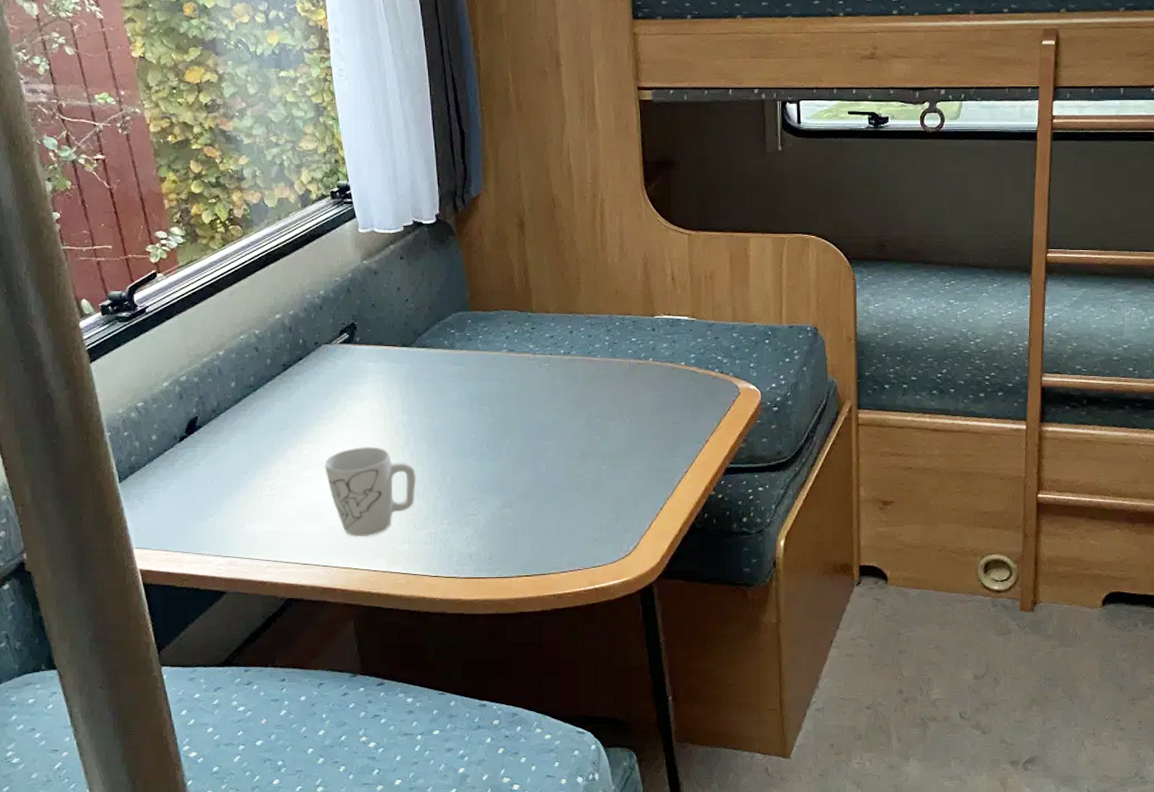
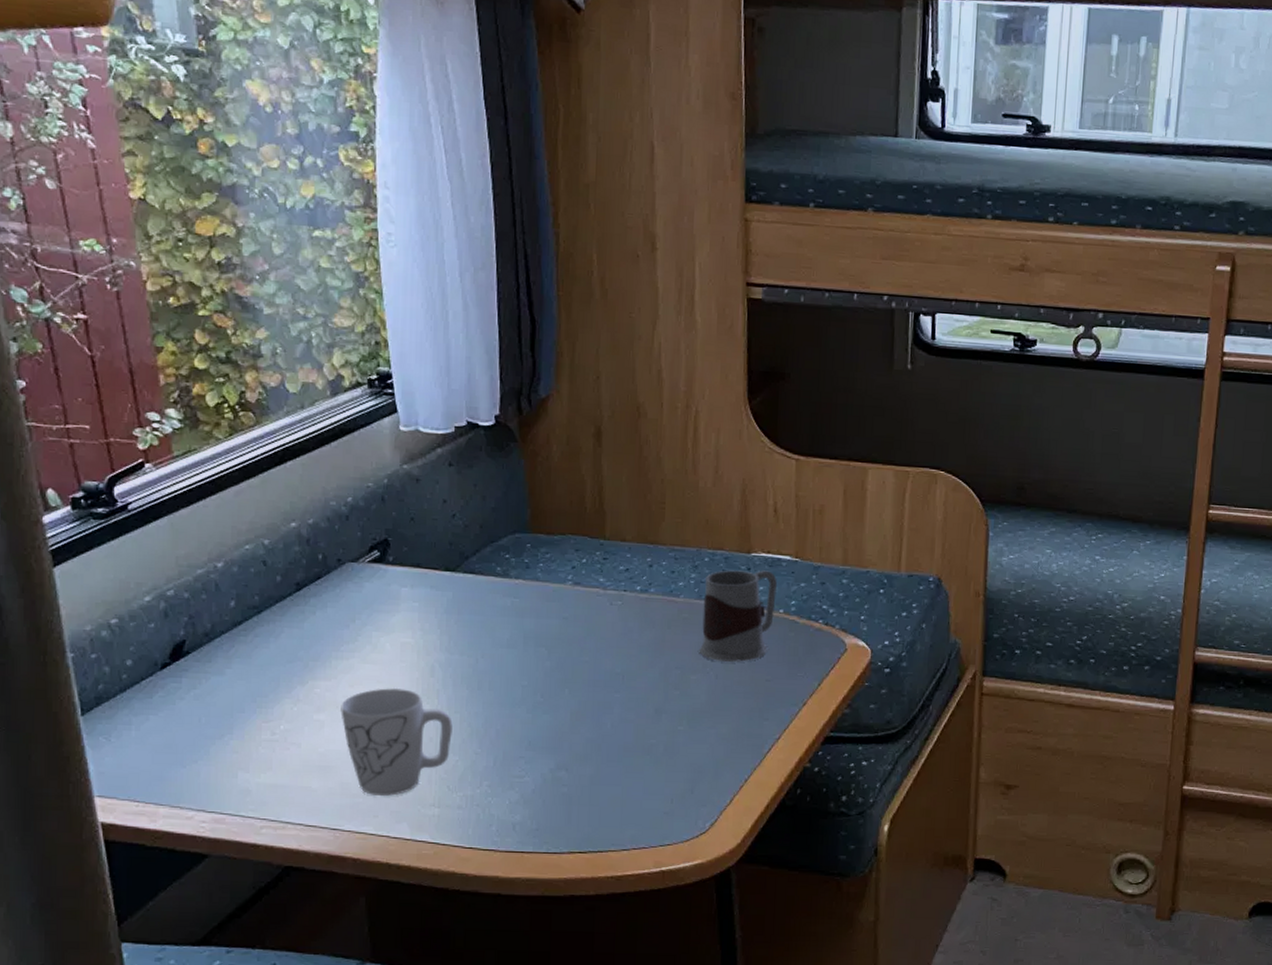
mug: none [616,330,678,409] -> present [700,570,777,662]

